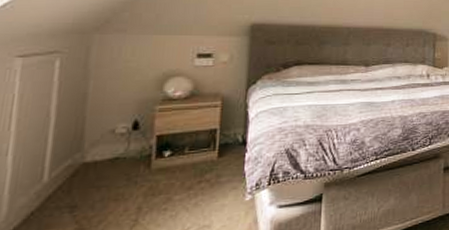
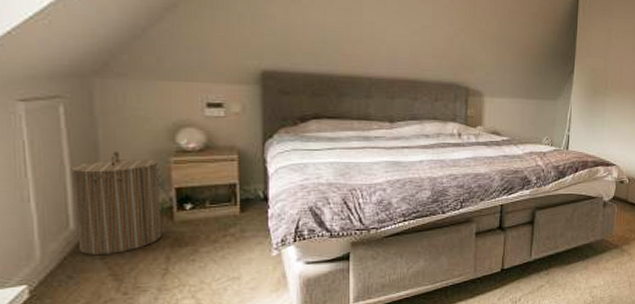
laundry hamper: none [48,101,144,209] -> present [70,150,162,256]

